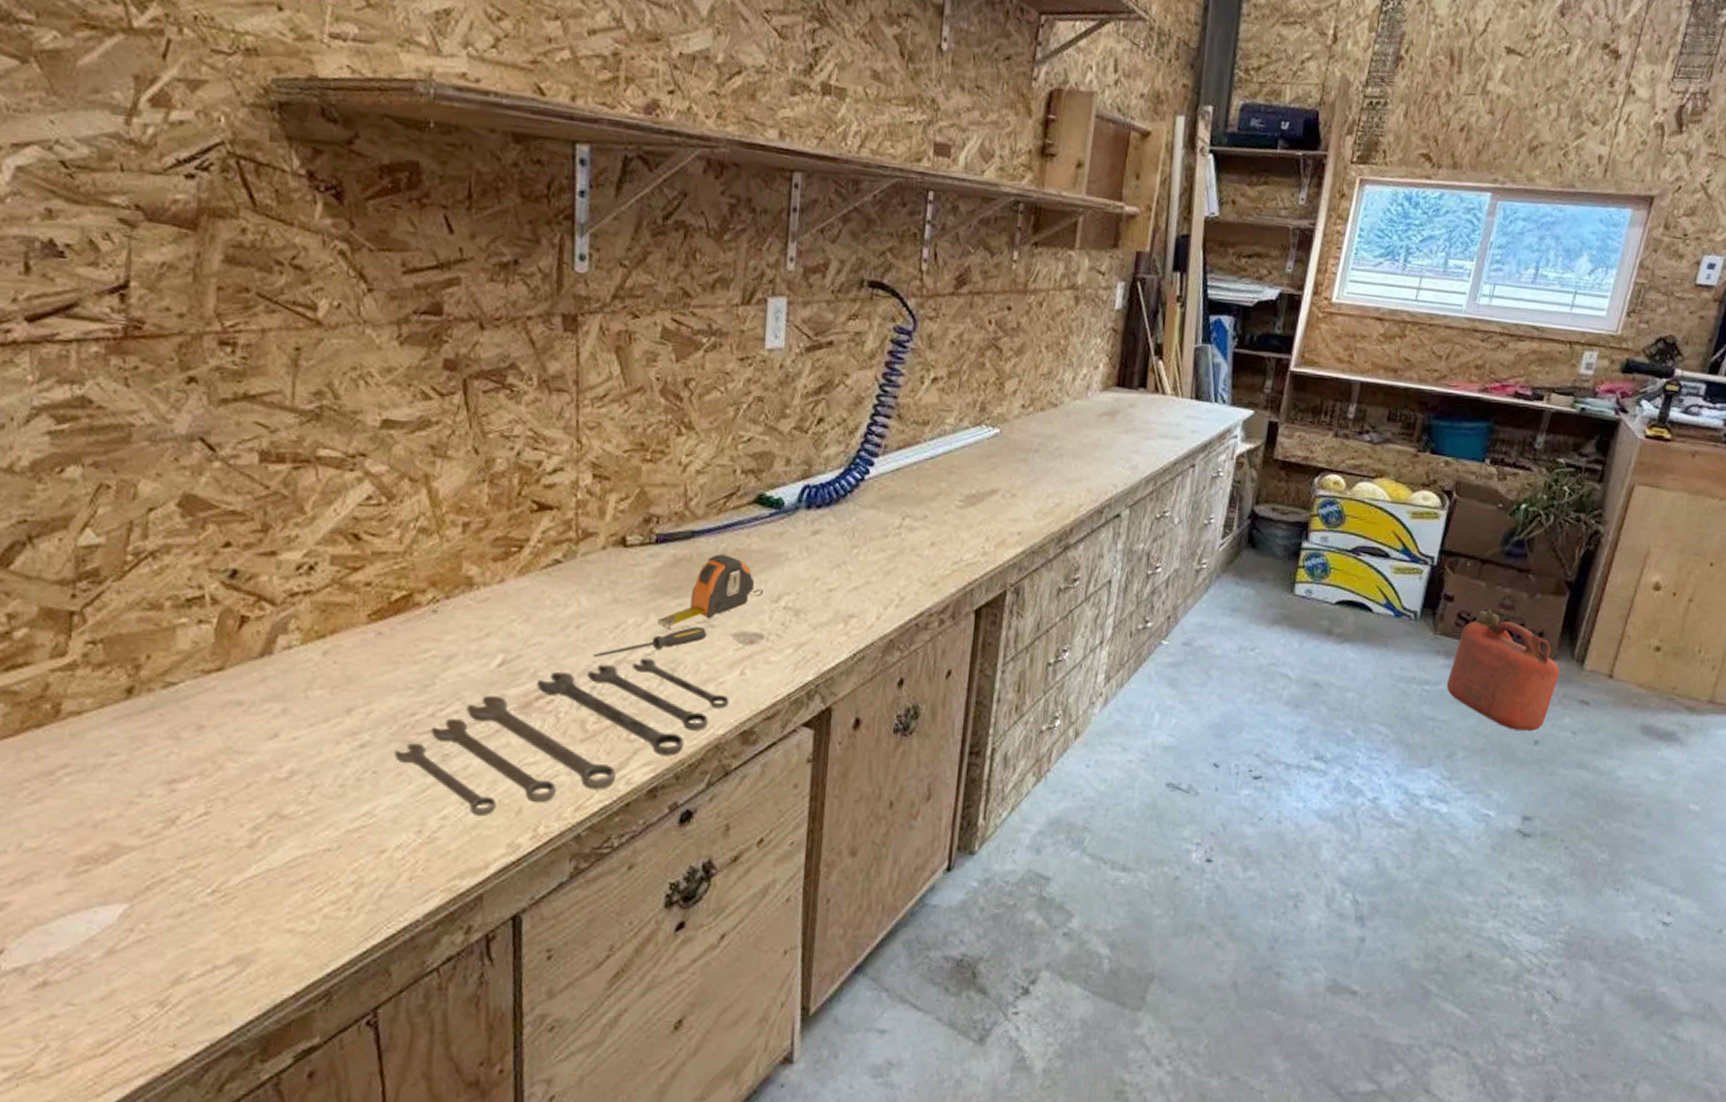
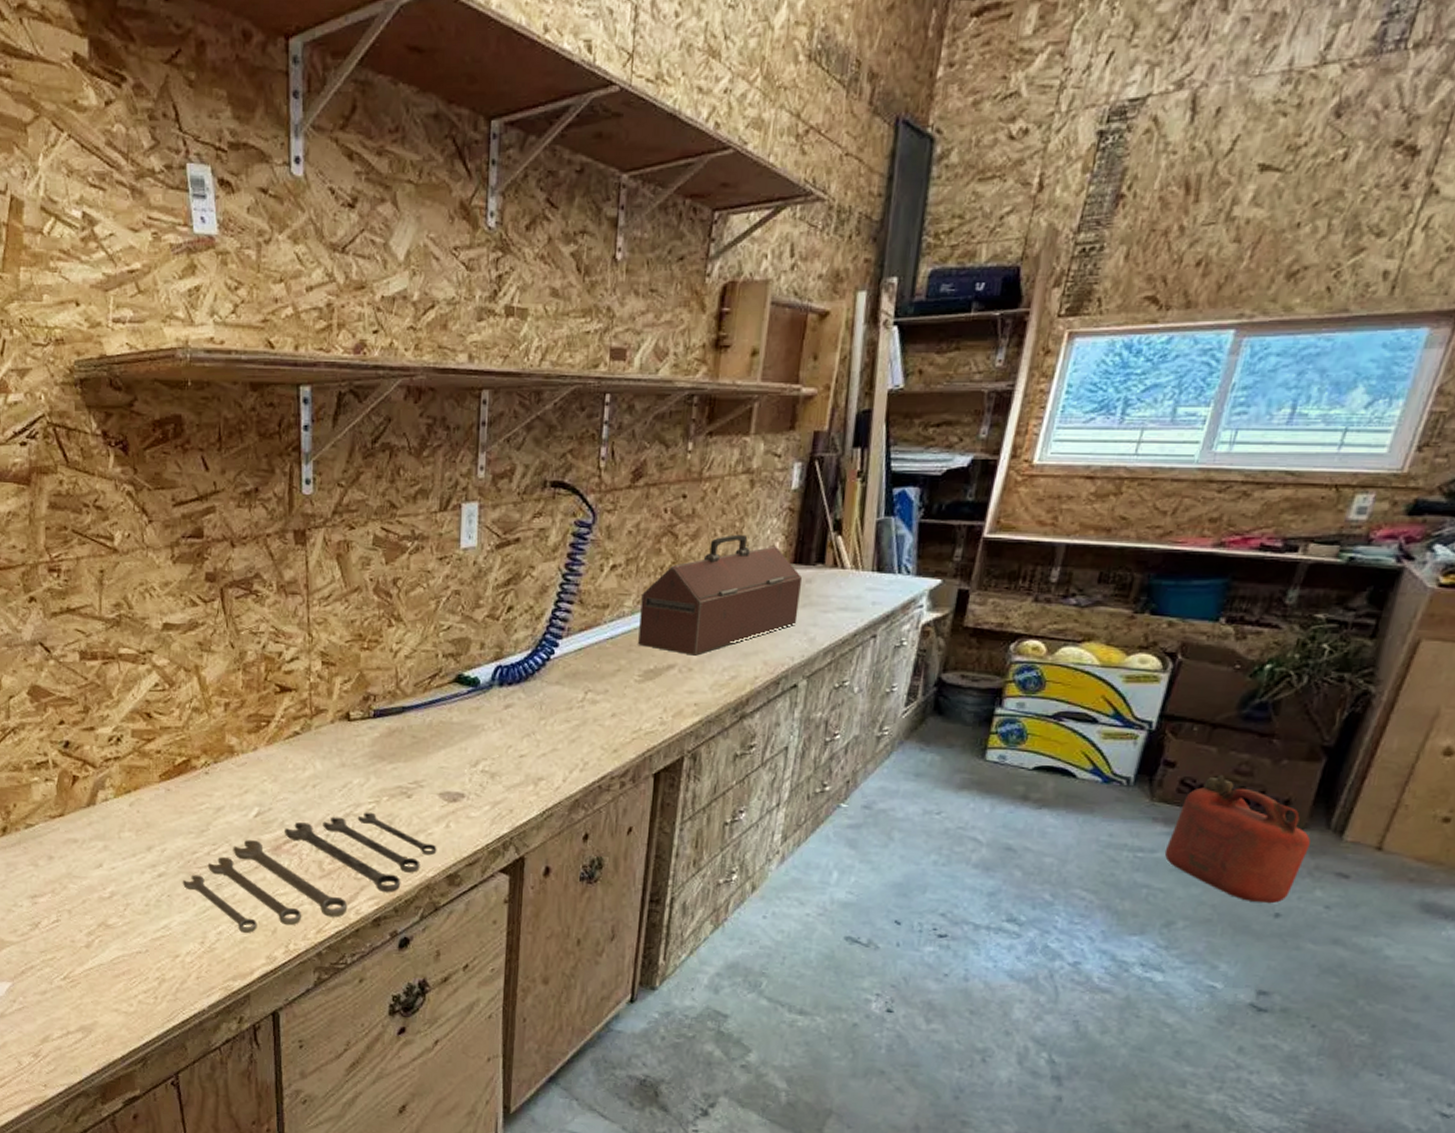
screwdriver: present [592,626,706,658] -> none [326,786,417,811]
tape measure: present [657,554,763,630] -> none [377,726,463,790]
toolbox: none [960,352,1126,481] -> present [638,534,803,656]

